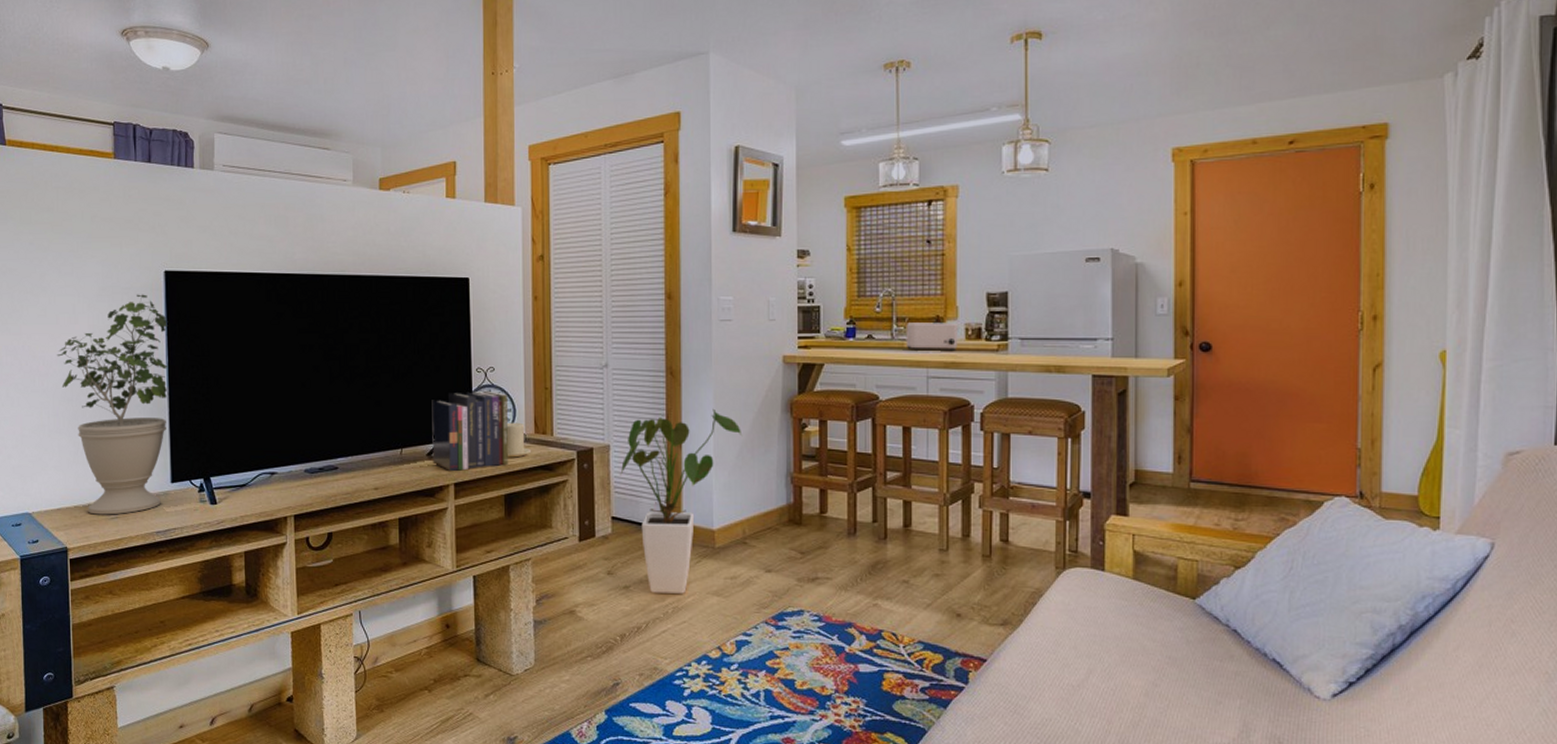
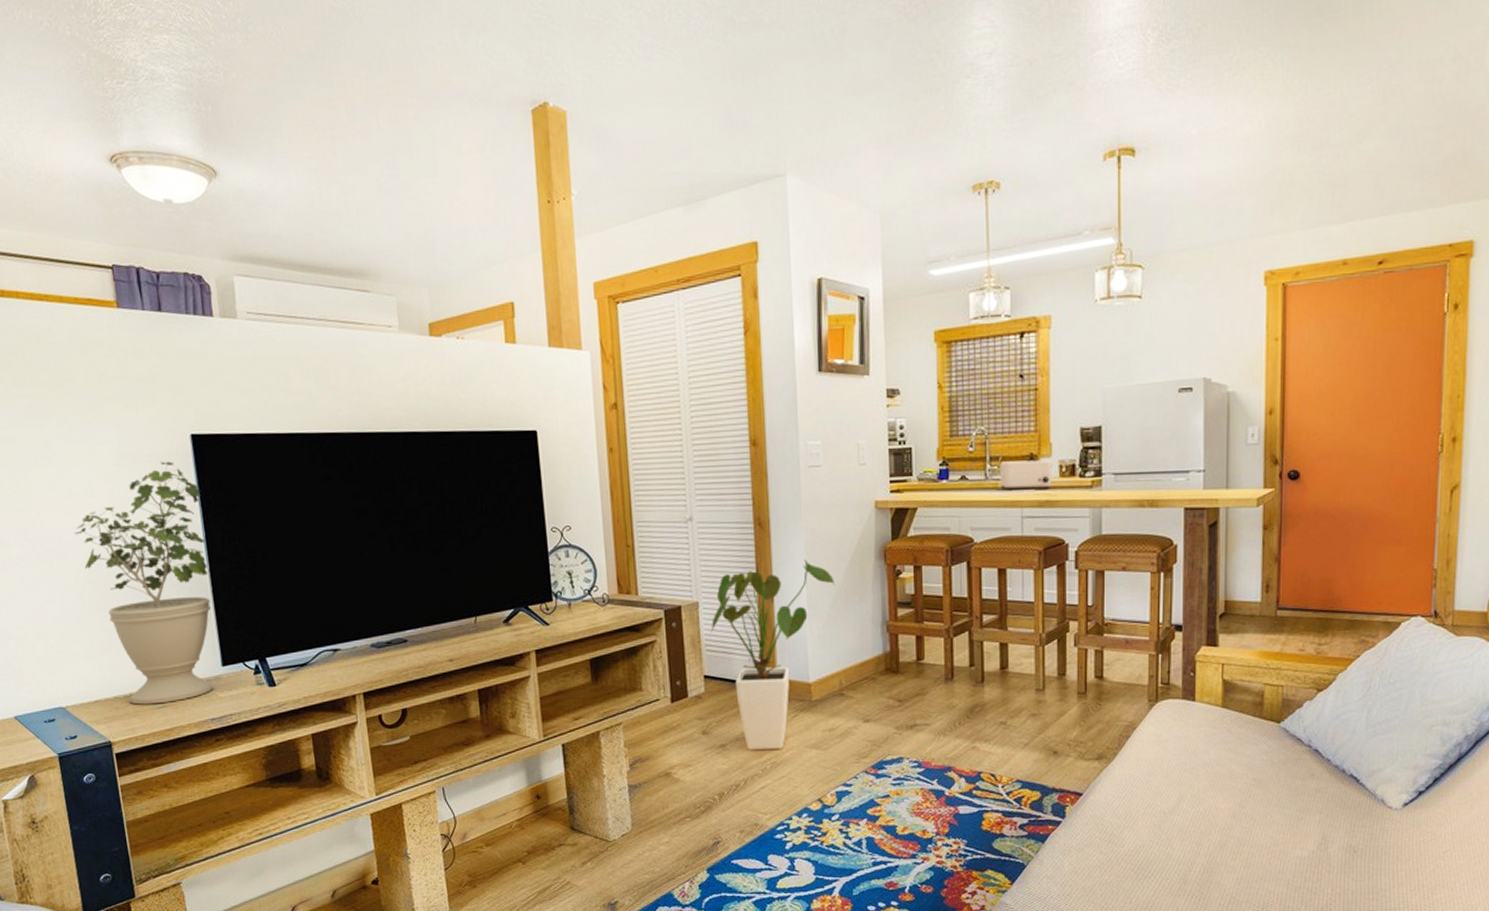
books: present [432,390,508,472] -> none [505,551,592,639]
candle: present [506,422,532,458] -> none [587,583,617,621]

